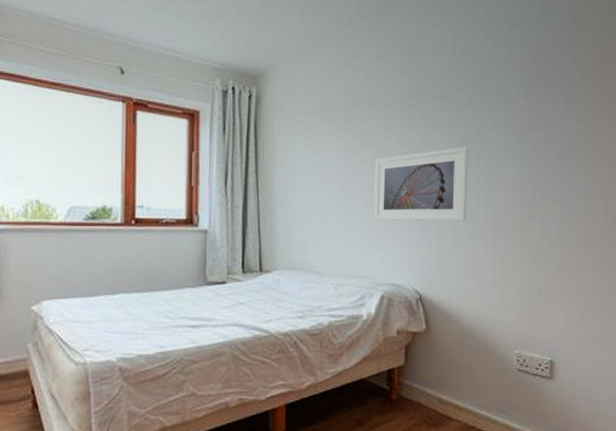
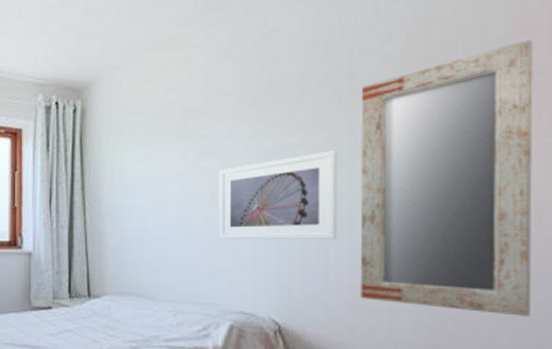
home mirror: none [482,66,607,284] -> present [360,39,533,317]

